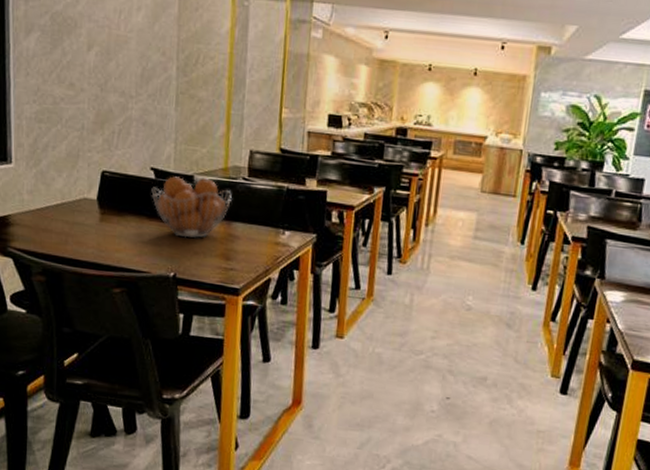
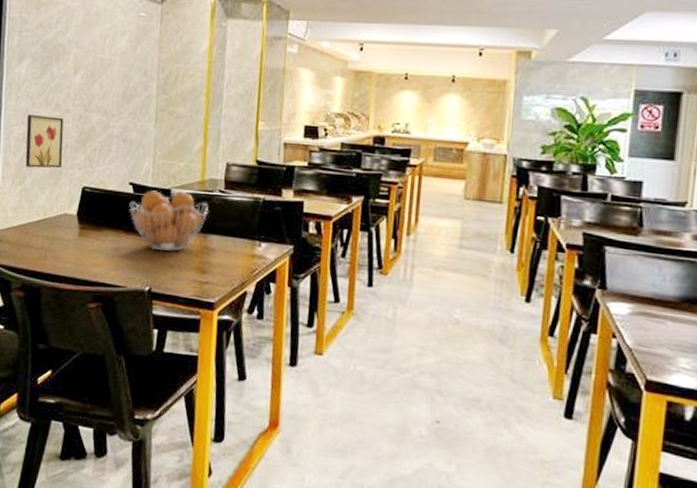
wall art: none [38,92,80,151] -> present [25,114,64,169]

